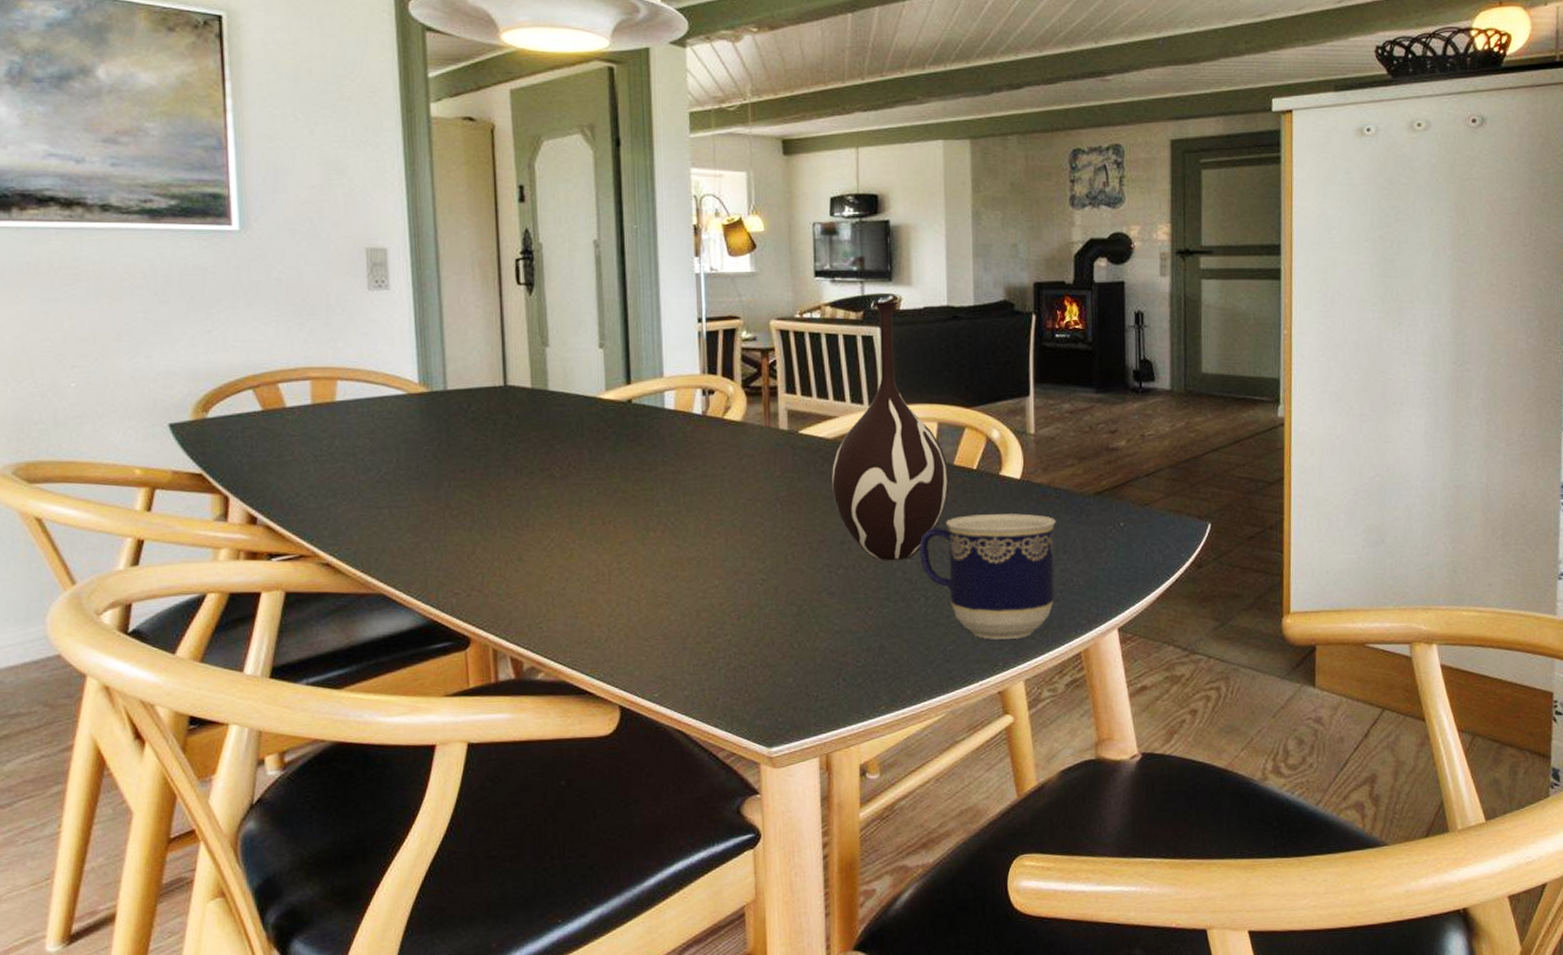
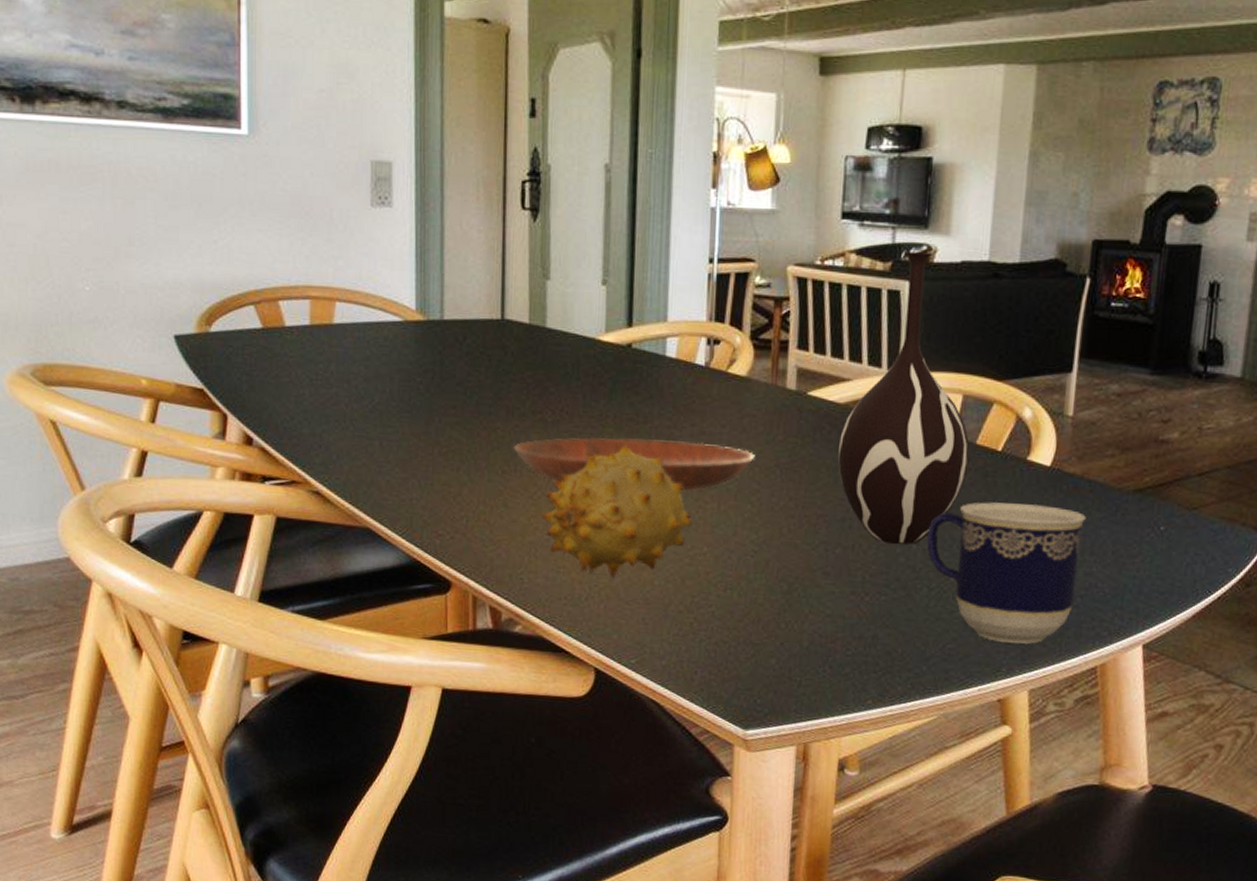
bowl: none [524,484,756,533] -> present [513,437,755,490]
fruit: none [554,490,702,617] -> present [539,442,692,577]

